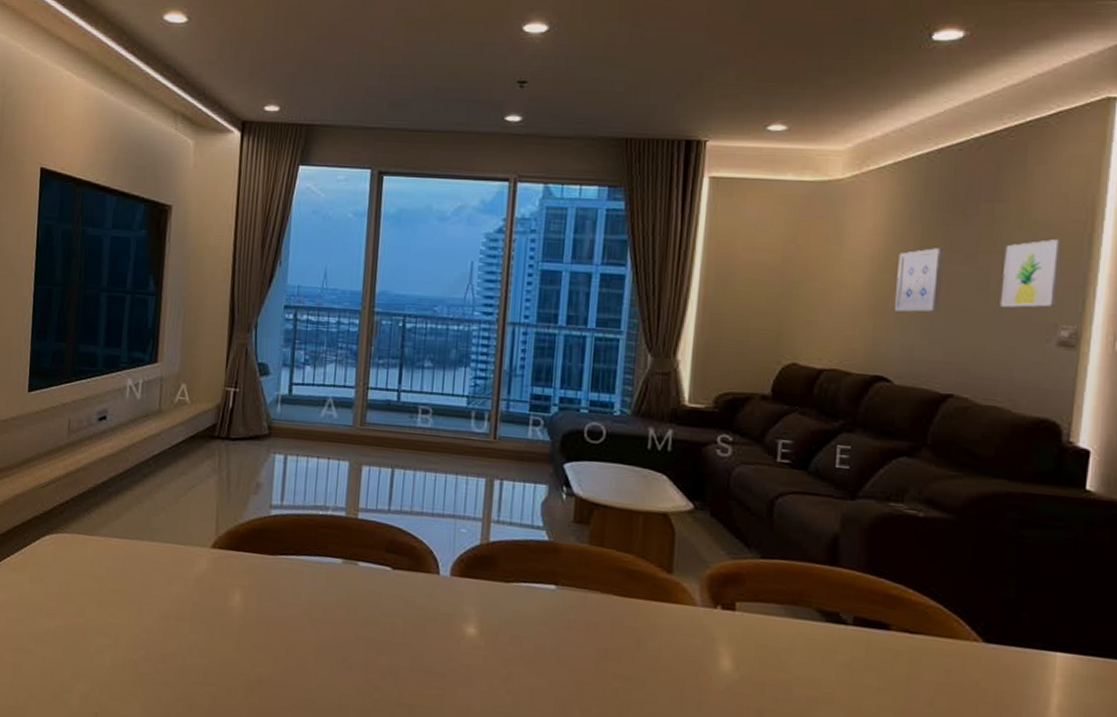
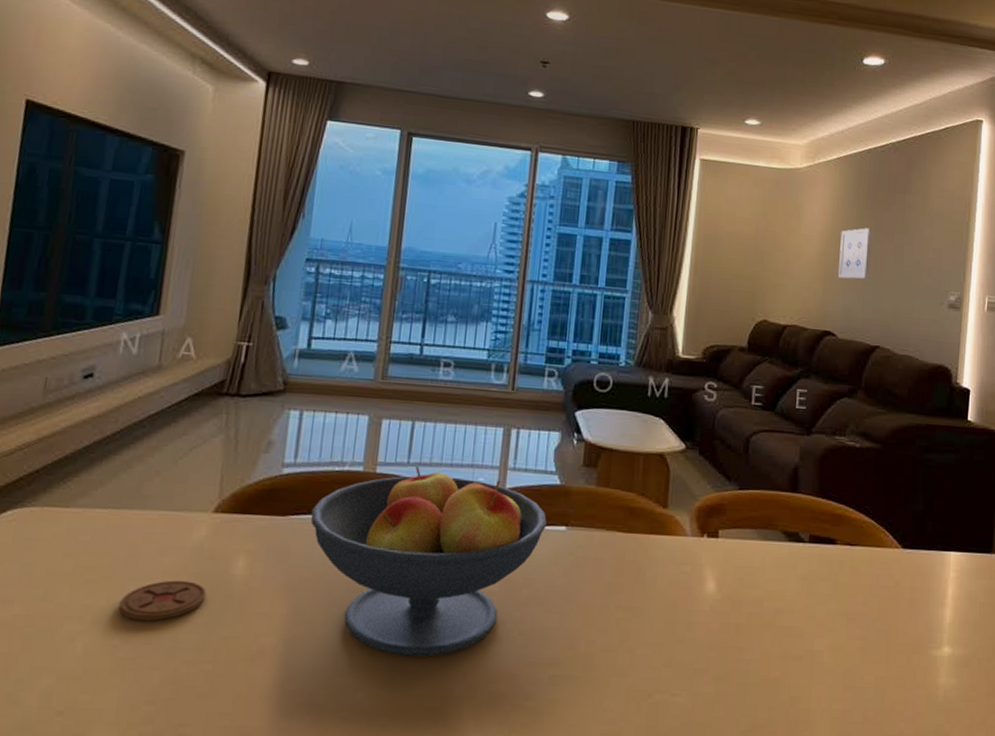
coaster: none [137,607,209,643] -> present [118,580,207,621]
fruit bowl: none [298,515,535,704] -> present [310,467,547,657]
wall art: present [1000,239,1063,308] -> none [910,225,950,278]

